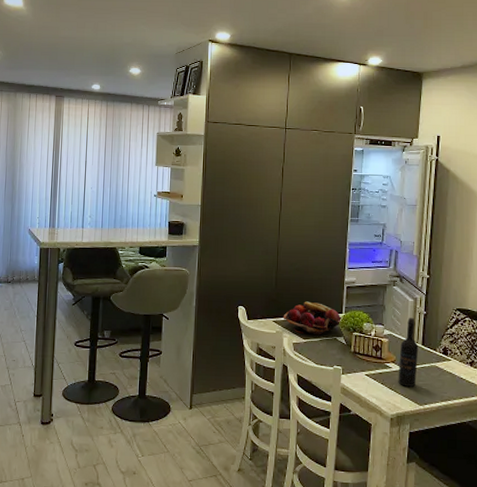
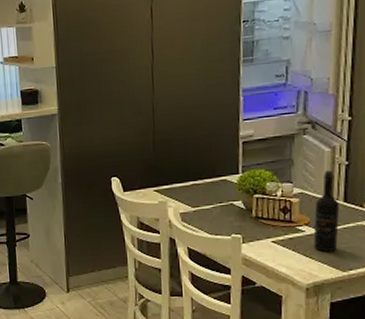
fruit basket: present [283,301,341,335] -> none [165,164,238,202]

